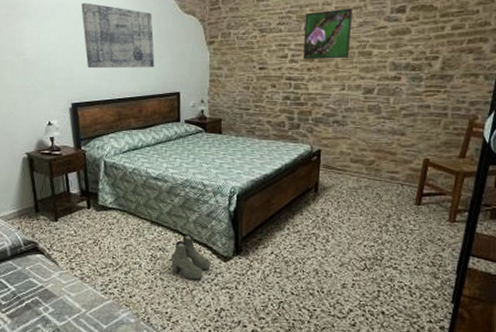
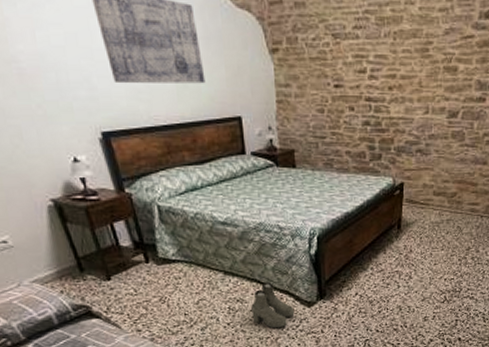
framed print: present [302,8,353,60] -> none [383,9,438,76]

